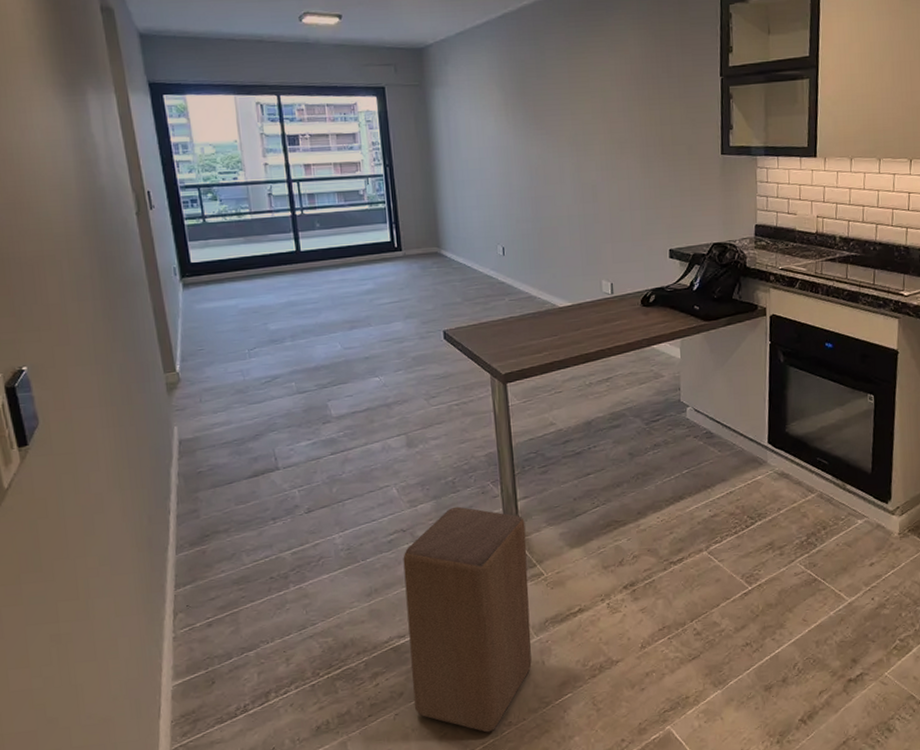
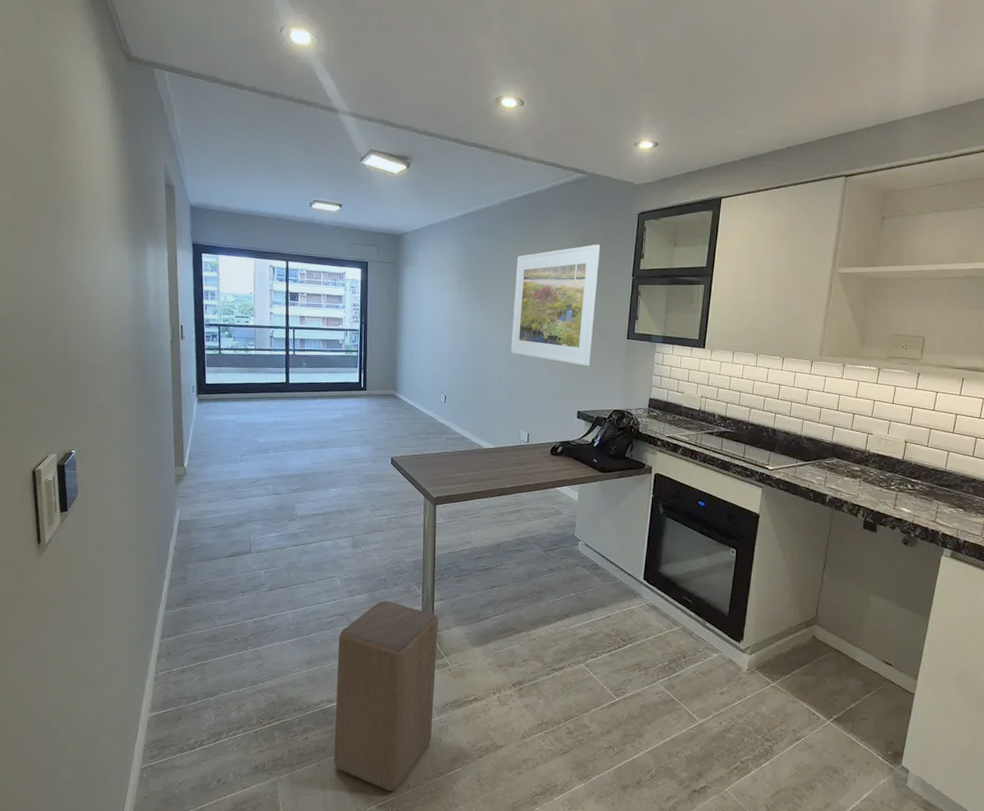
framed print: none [575,39,680,193] -> present [511,244,601,366]

